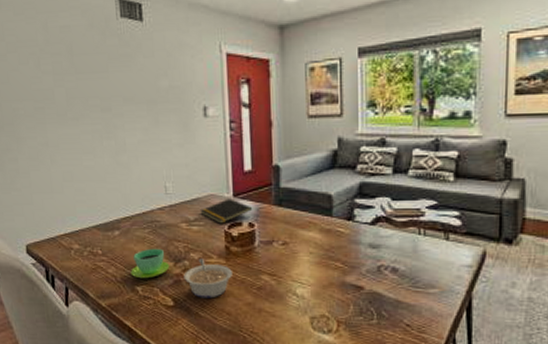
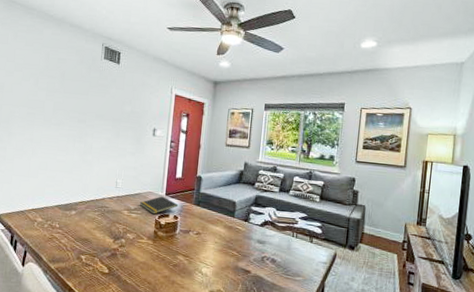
cup: present [130,248,170,279] -> none [79,227,110,250]
legume: present [183,259,232,298] -> none [119,238,157,270]

